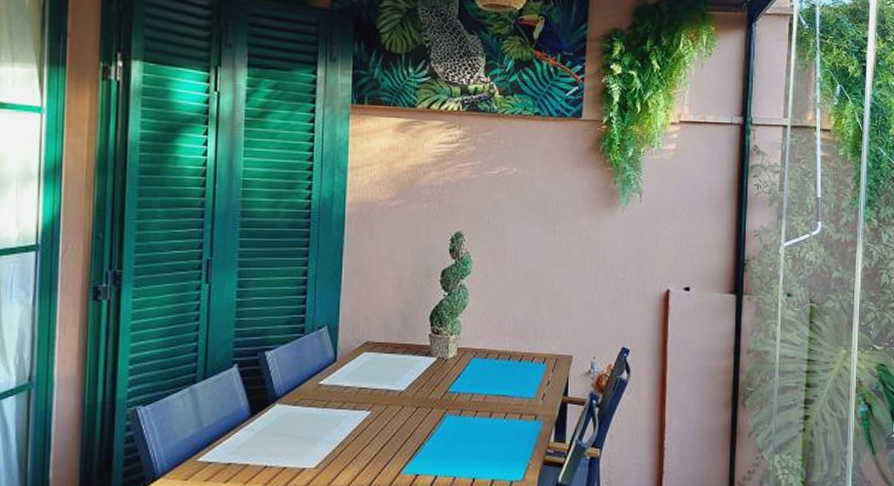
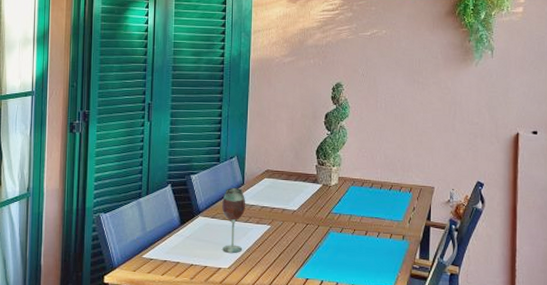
wineglass: none [307,366,339,448] -> present [222,188,246,253]

